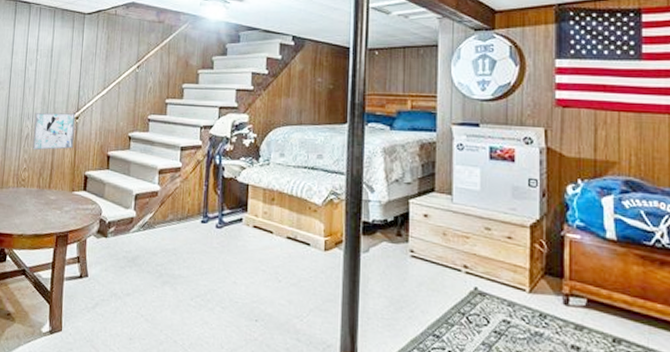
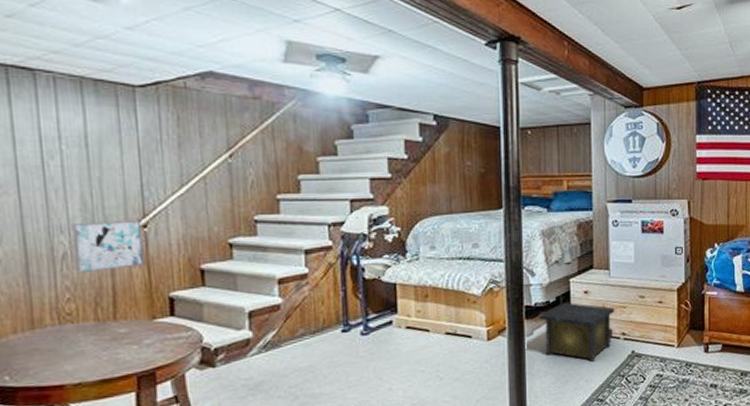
nightstand: none [374,223,457,293] -> present [537,302,615,363]

